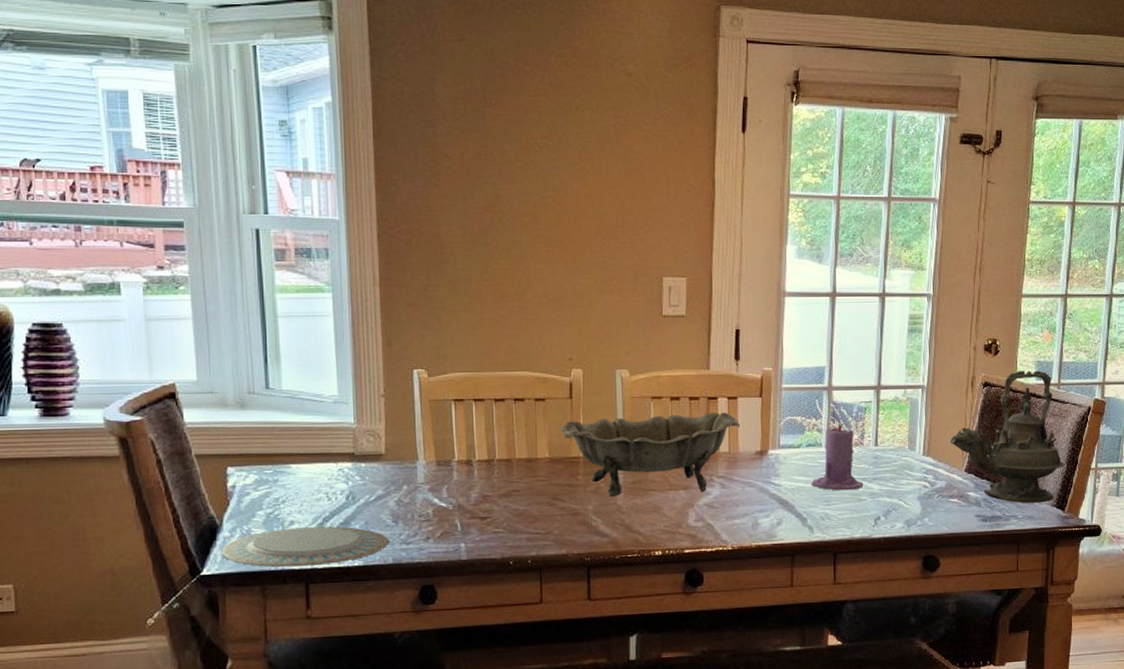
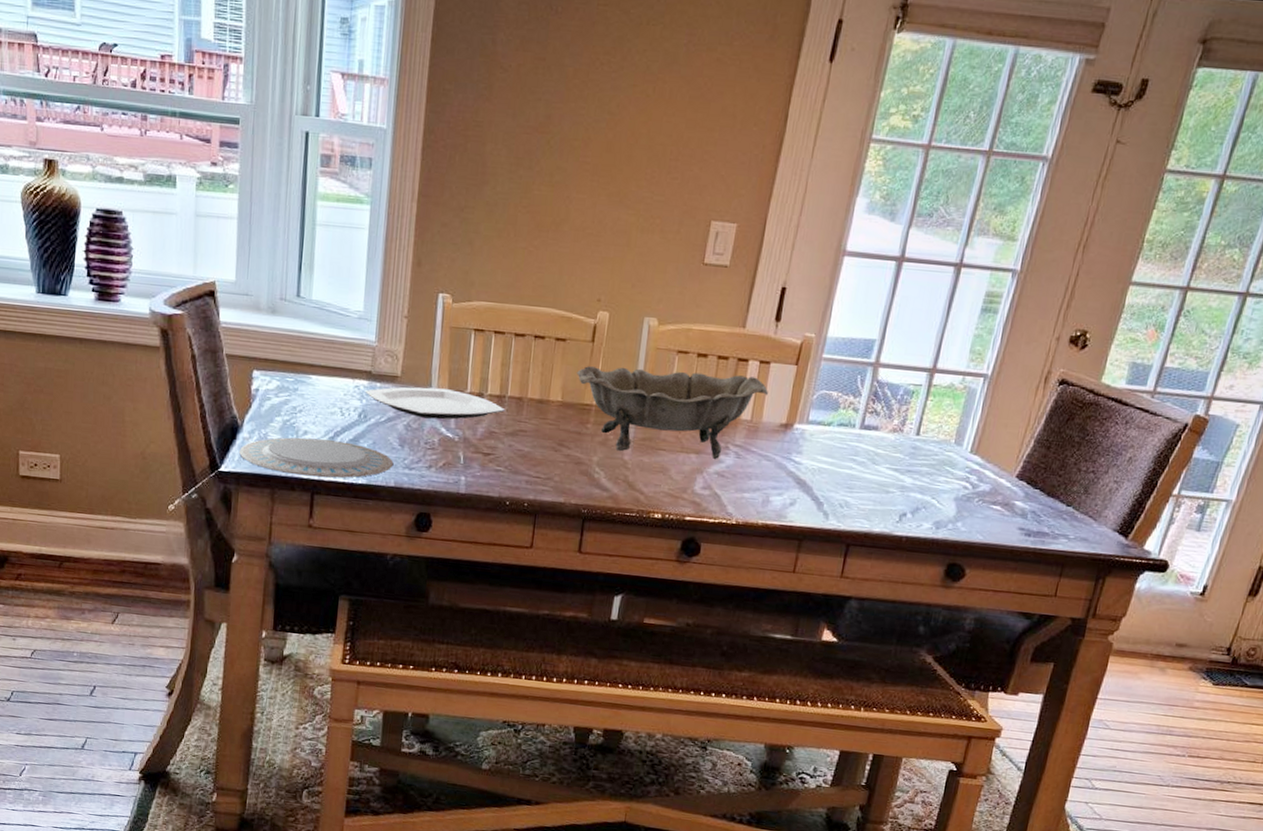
plate: none [350,460,496,492] -> present [365,387,505,420]
candle: present [811,419,864,491] -> none [835,400,895,481]
teapot: present [950,370,1064,504] -> none [1005,371,1146,526]

